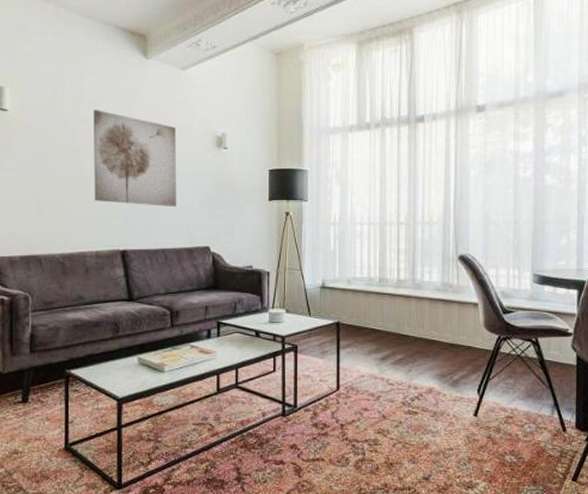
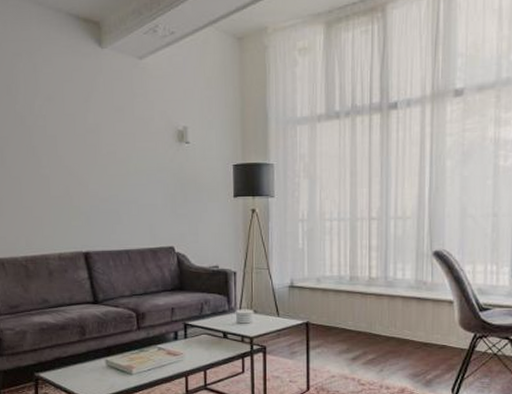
wall art: present [93,109,176,208] -> none [49,104,138,207]

